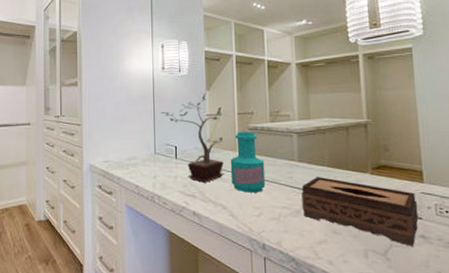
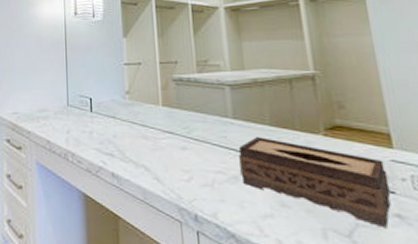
potted plant: present [161,92,224,183] -> none [74,39,146,140]
bottle: present [230,132,266,193] -> none [152,83,195,154]

